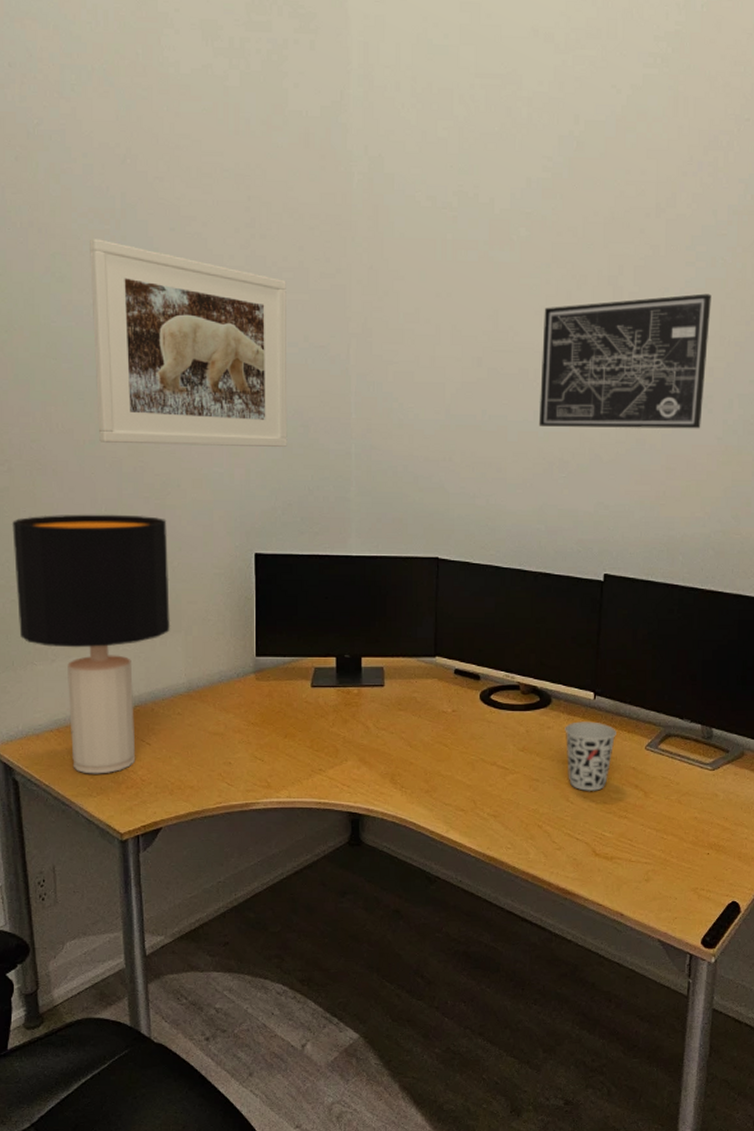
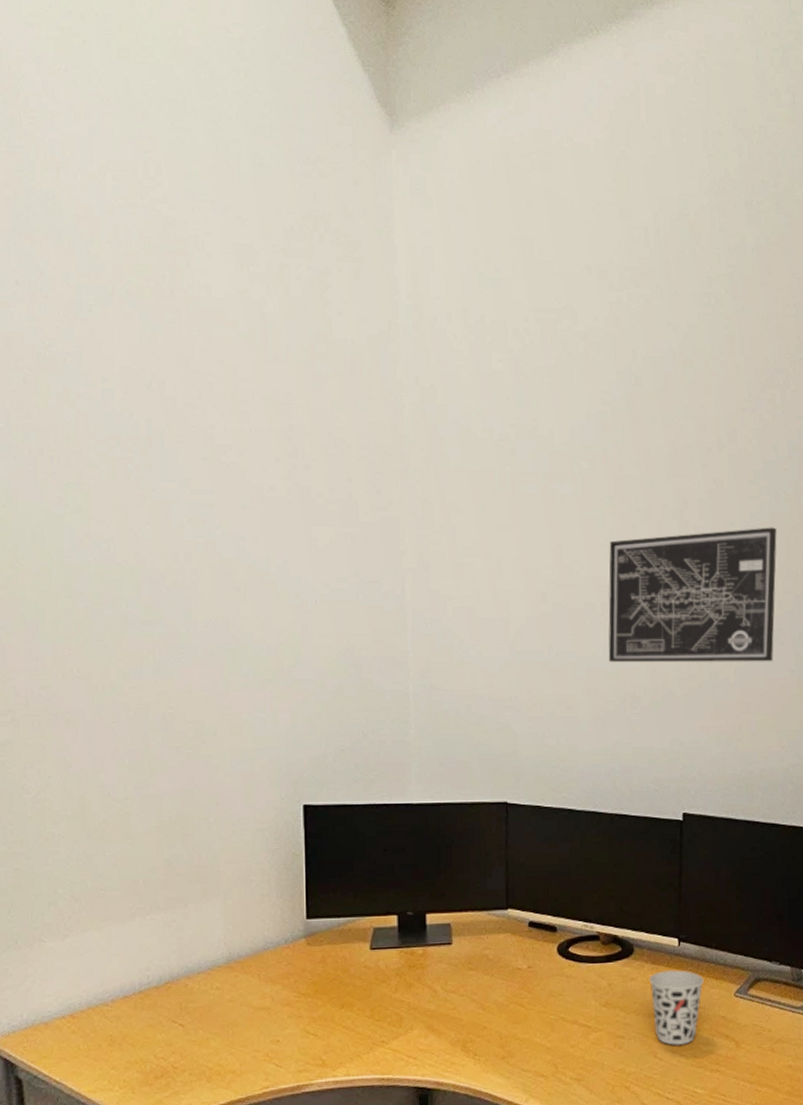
desk lamp: present [12,514,171,774] -> none [17,767,207,1065]
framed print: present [90,239,288,448] -> none [110,468,338,690]

